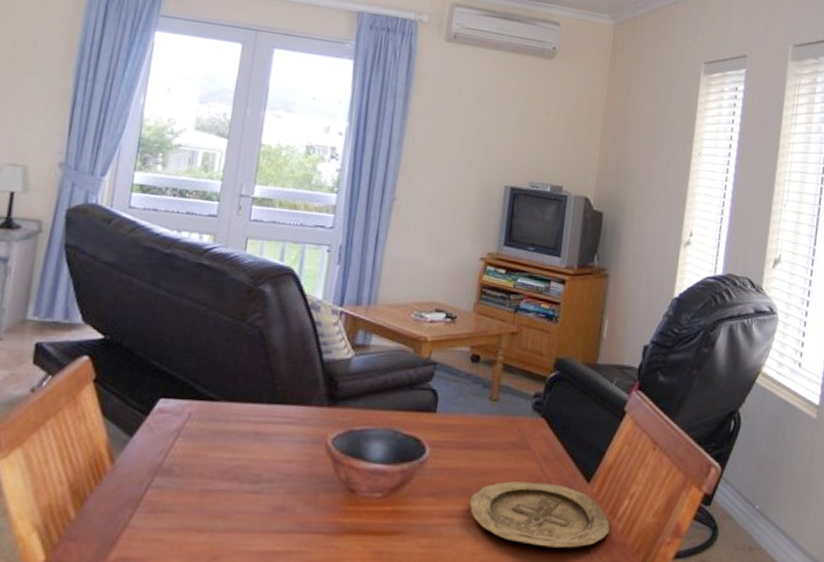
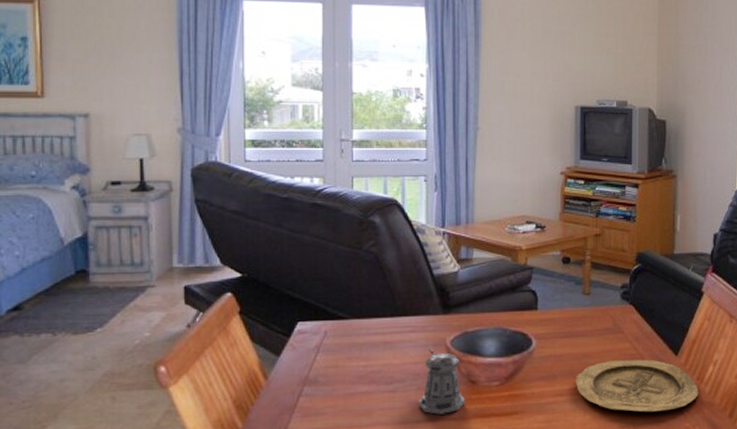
pepper shaker: none [285,446,340,526] -> present [419,349,465,415]

